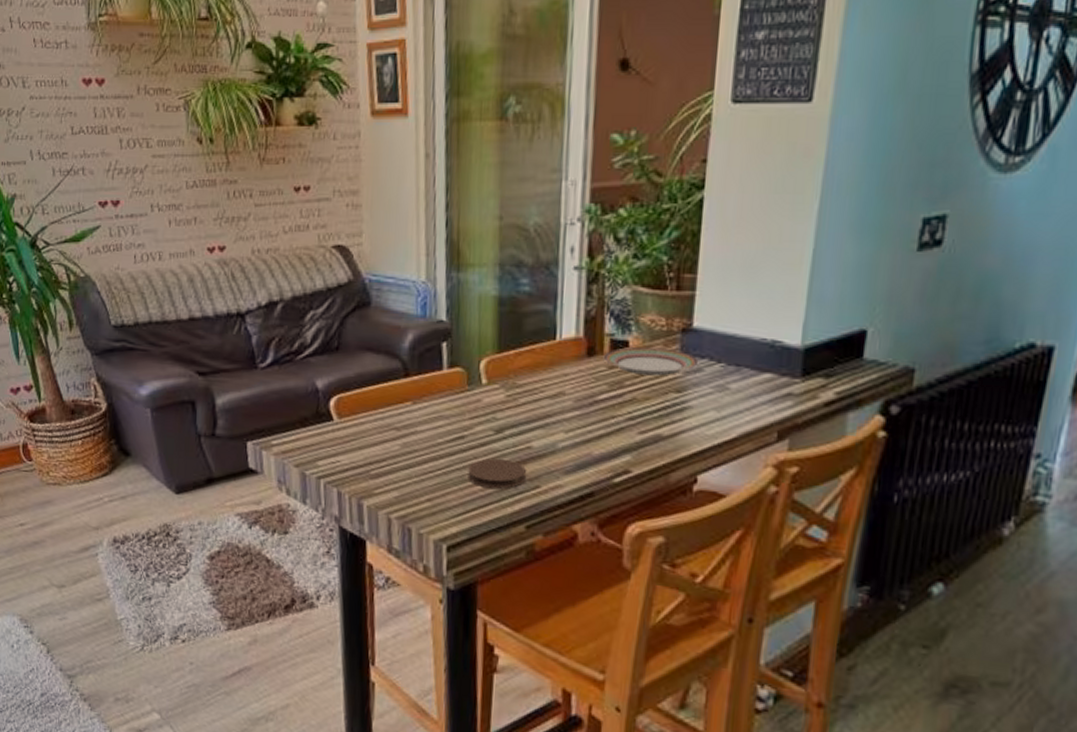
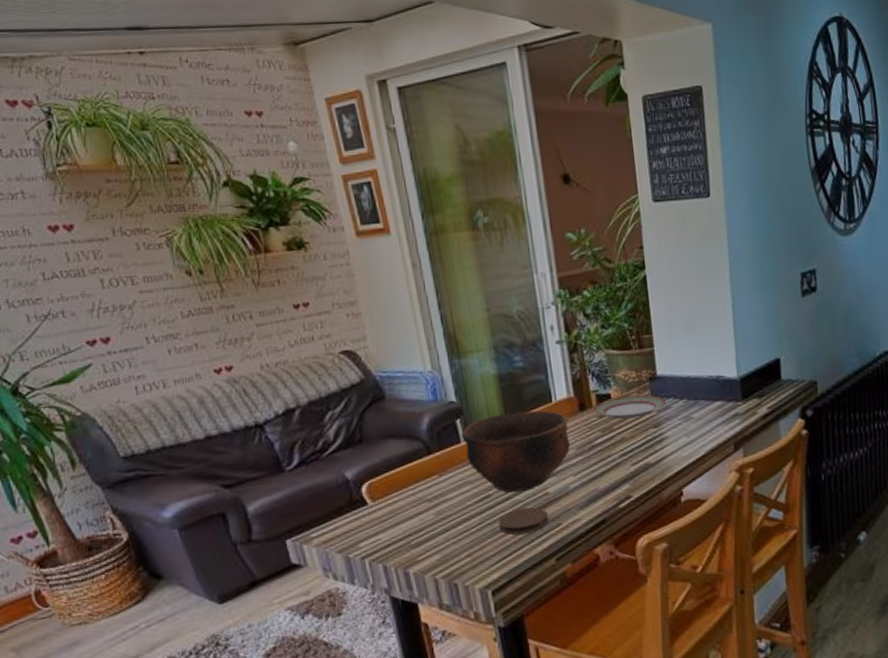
bowl: none [444,344,571,439] -> present [461,410,570,493]

